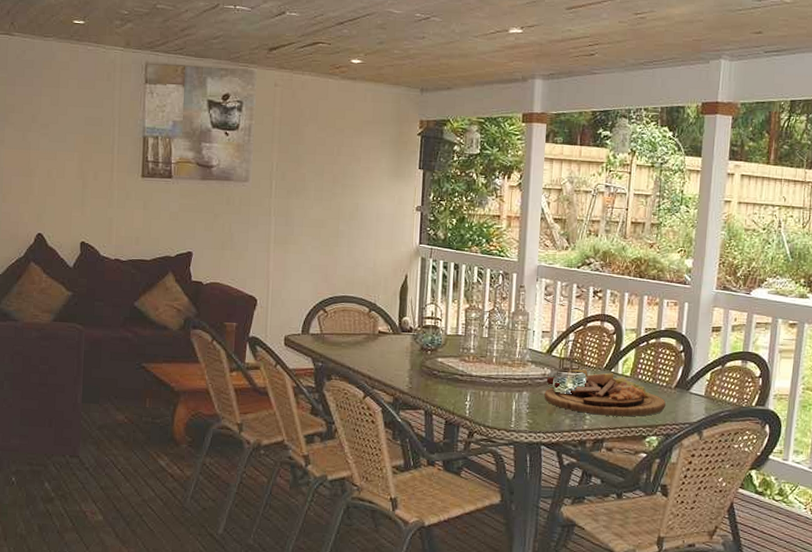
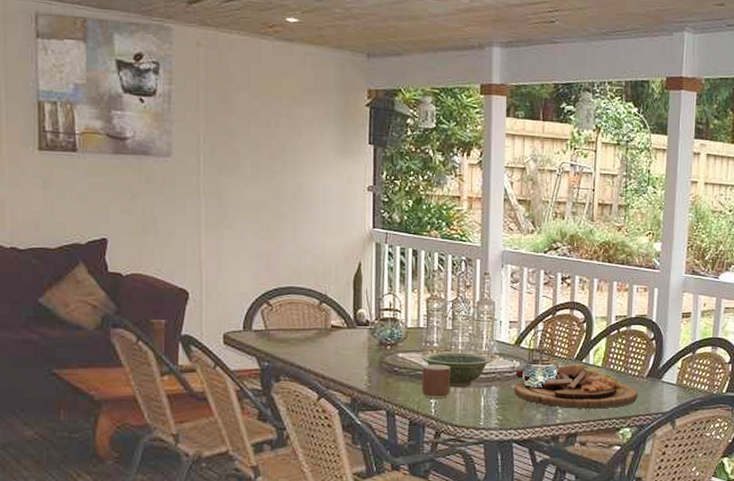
bowl: none [458,358,525,392] -> present [421,351,493,388]
mug: none [458,369,486,401] -> present [422,364,451,398]

